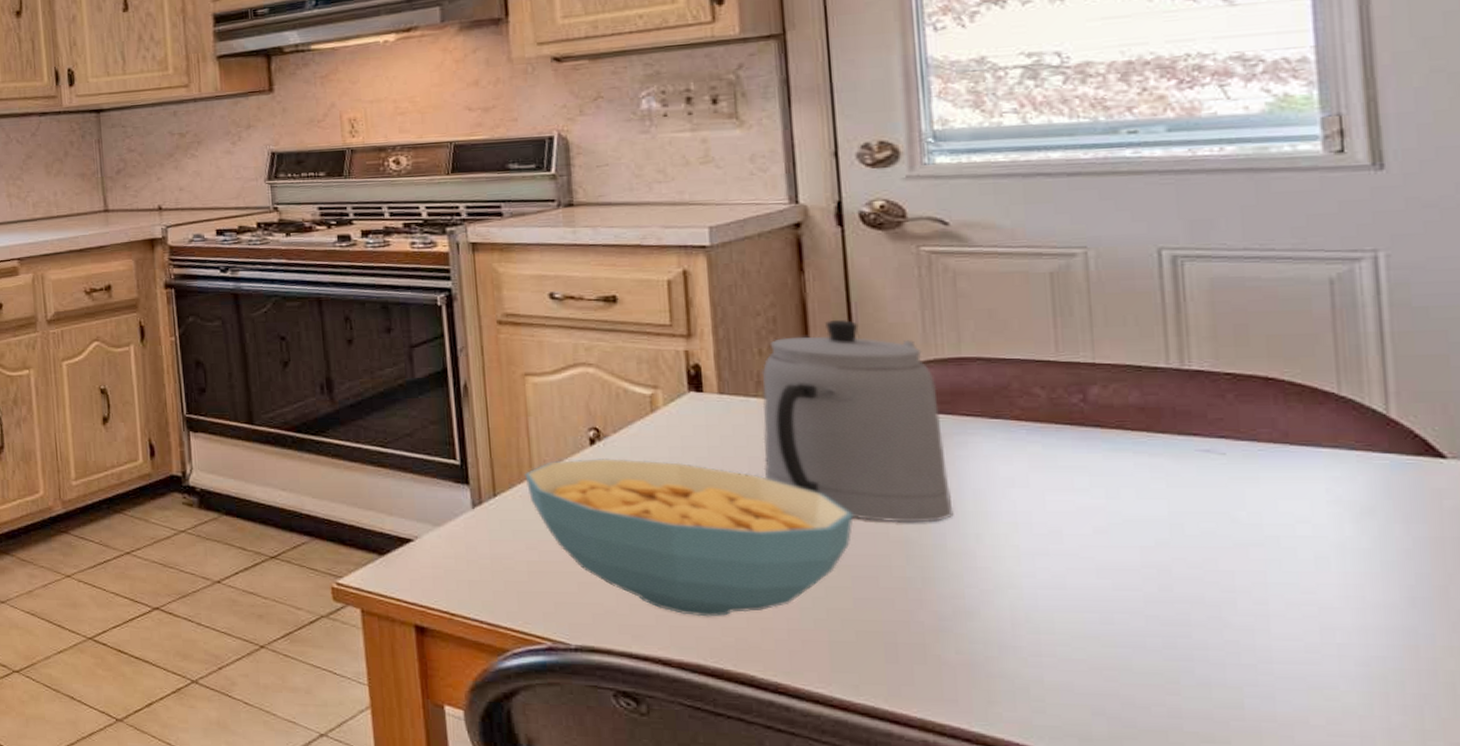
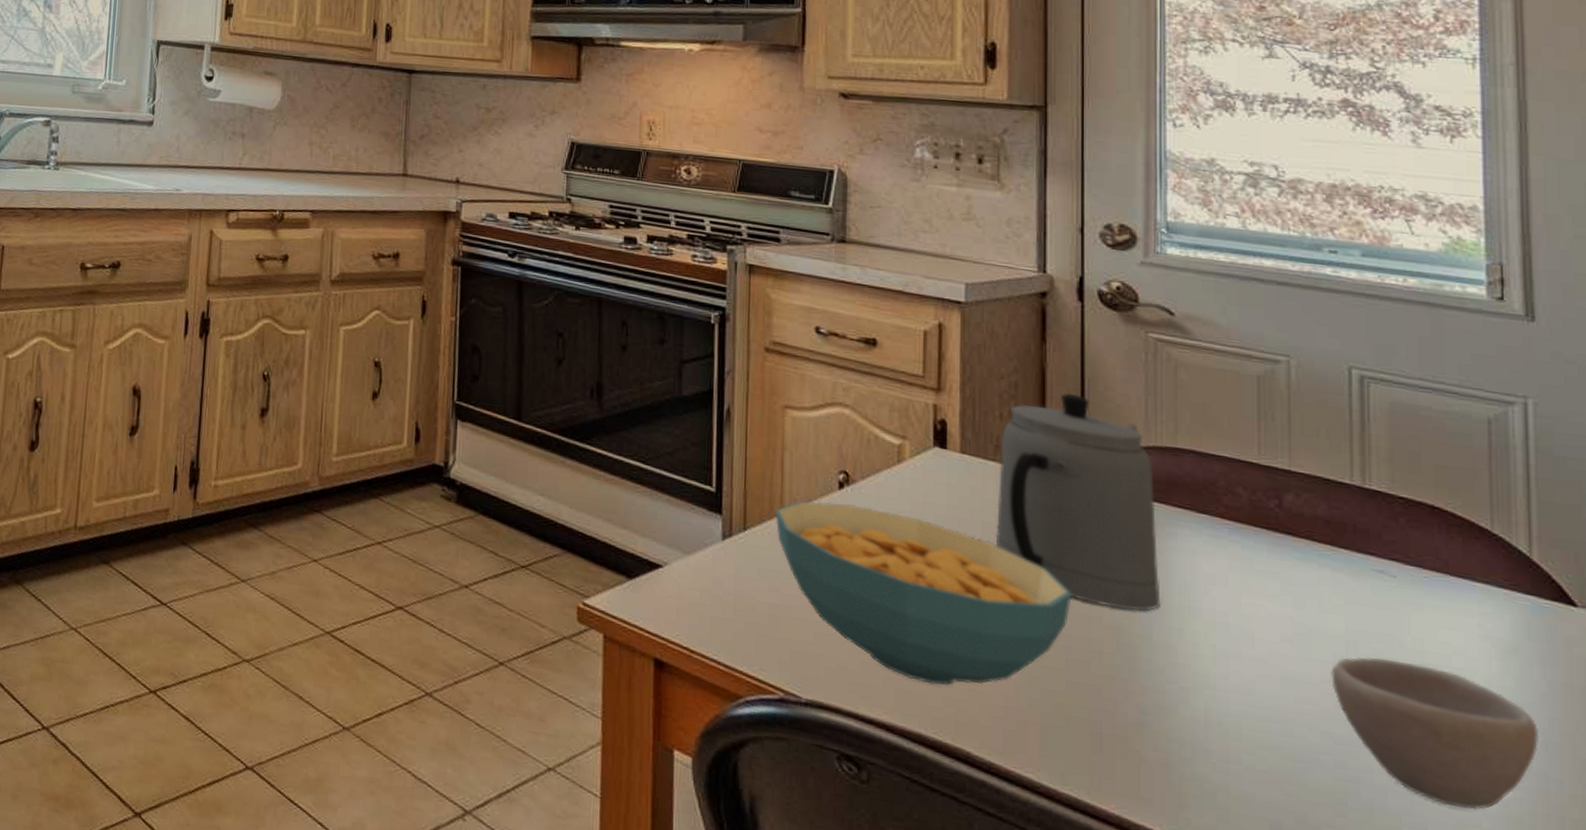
cup: none [1153,536,1405,674] -> present [1331,657,1540,810]

